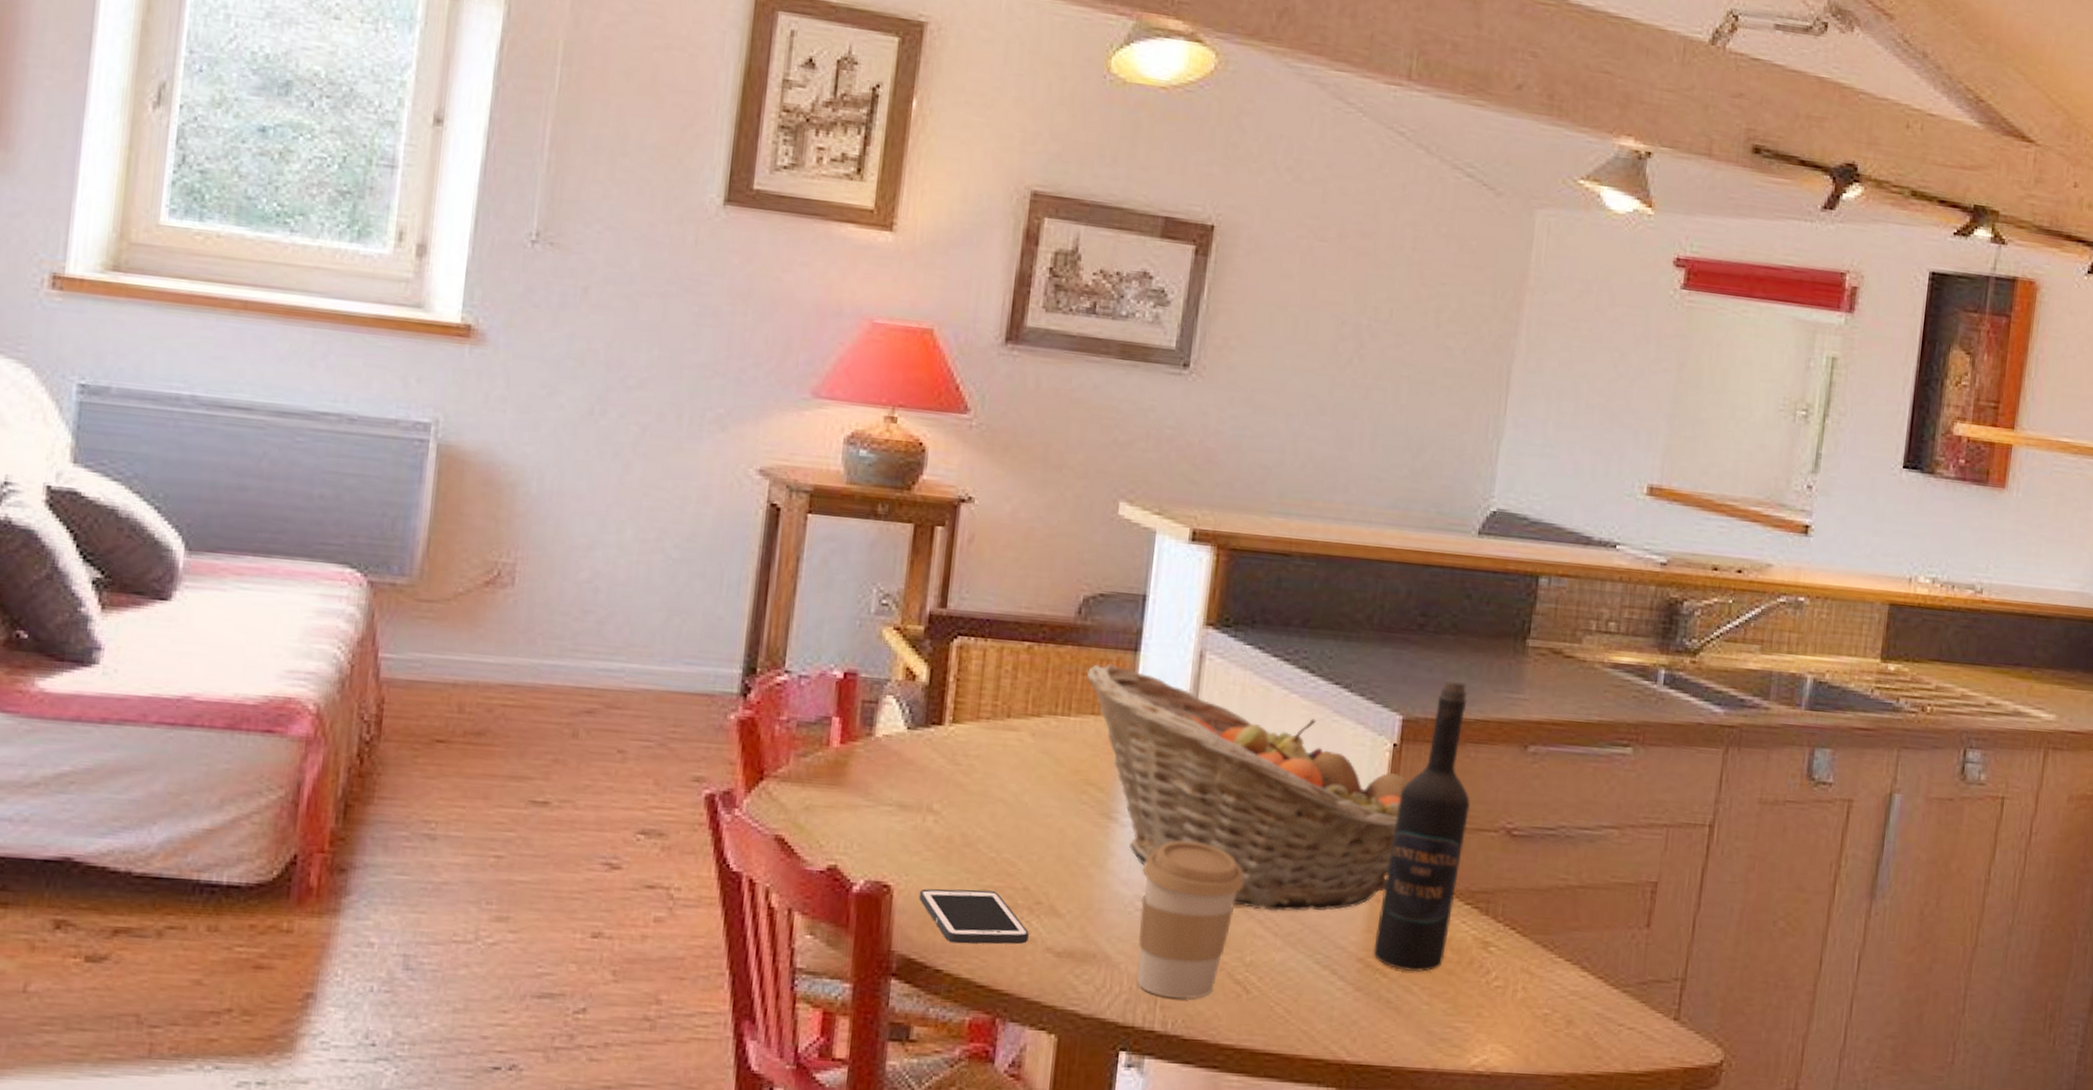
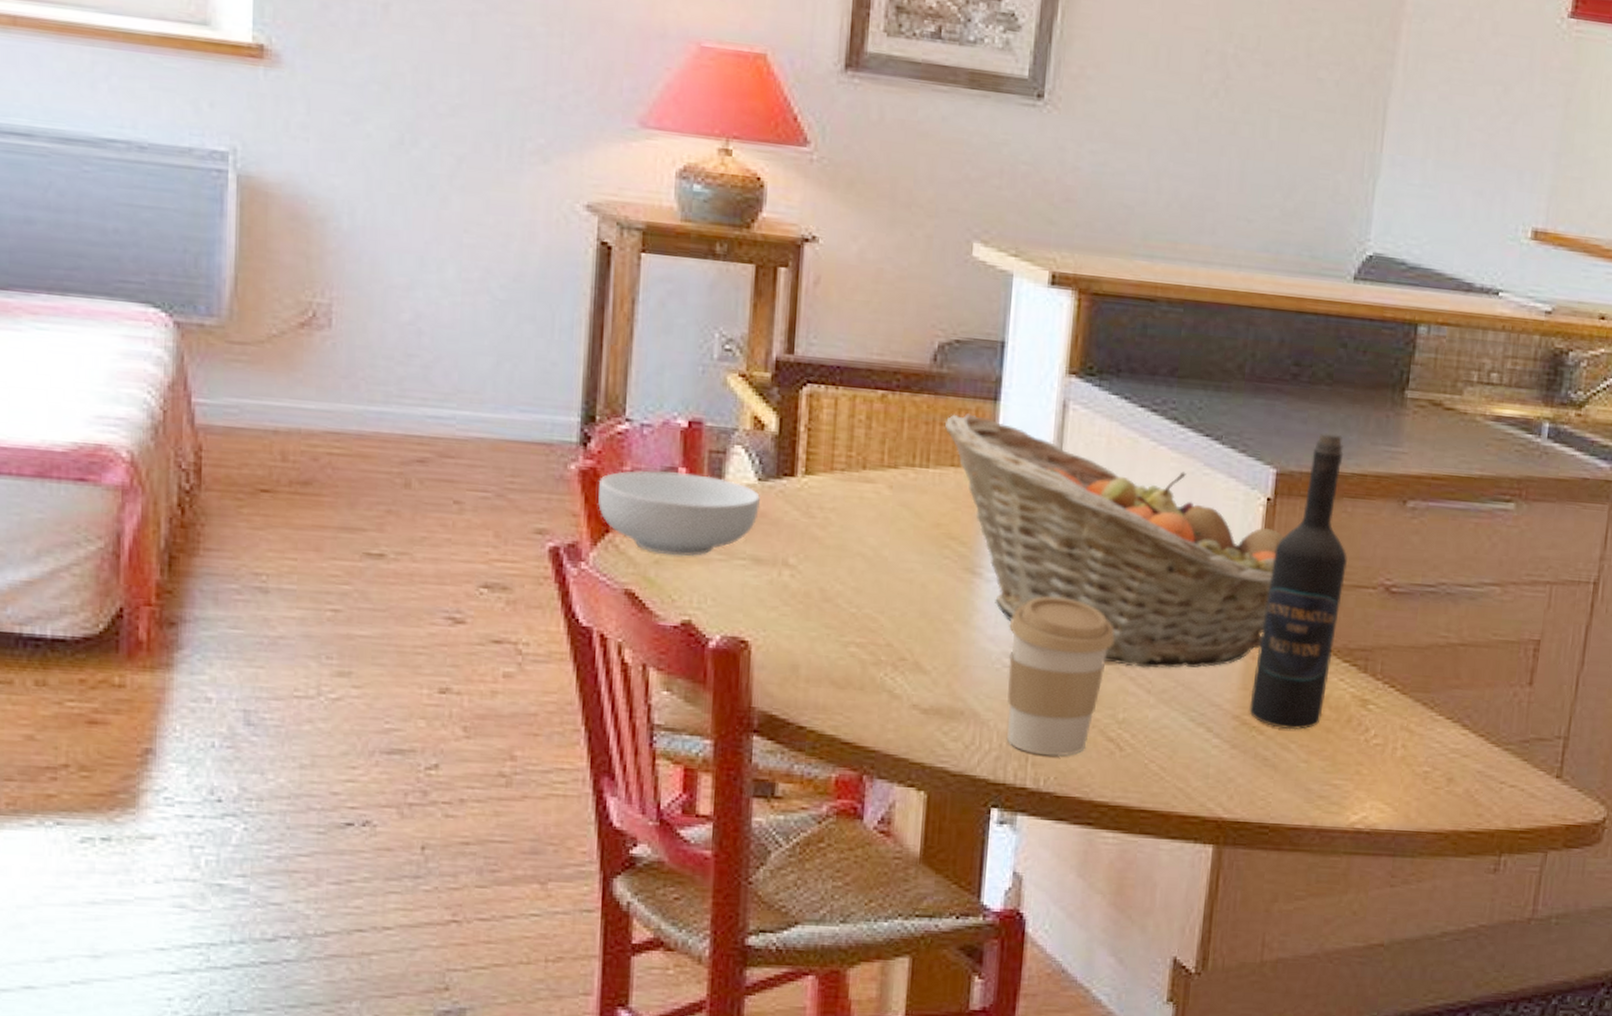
cereal bowl: none [754,720,909,803] -> present [598,471,760,557]
cell phone: present [918,888,1029,945] -> none [778,644,894,701]

